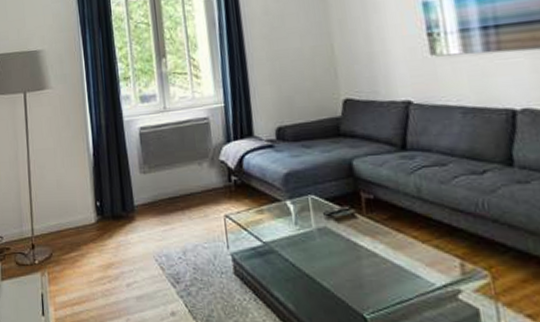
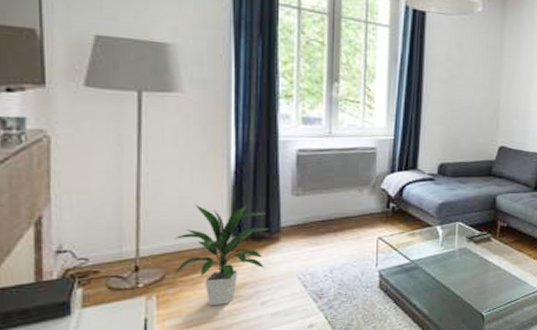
indoor plant: none [56,185,125,284] -> present [172,203,269,305]

